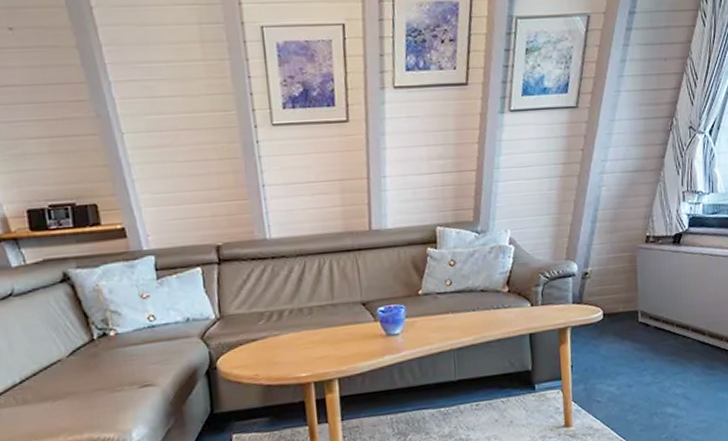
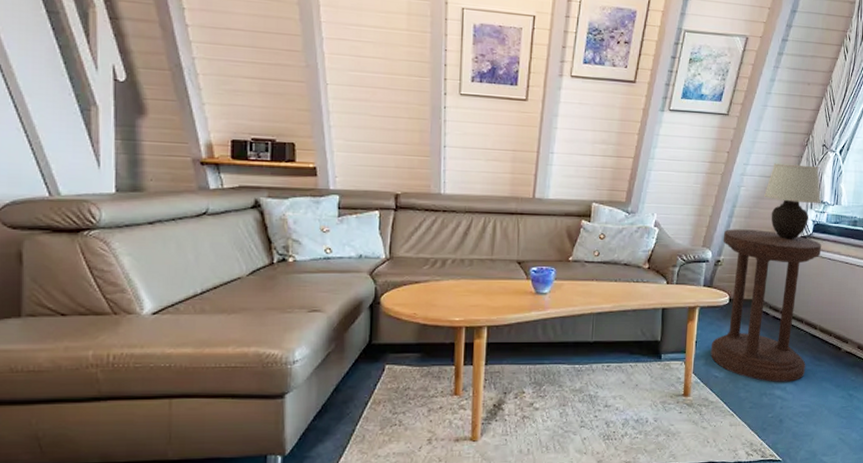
side table: none [588,232,701,400] -> present [710,229,822,382]
table lamp: none [629,152,695,239] -> present [764,163,822,239]

